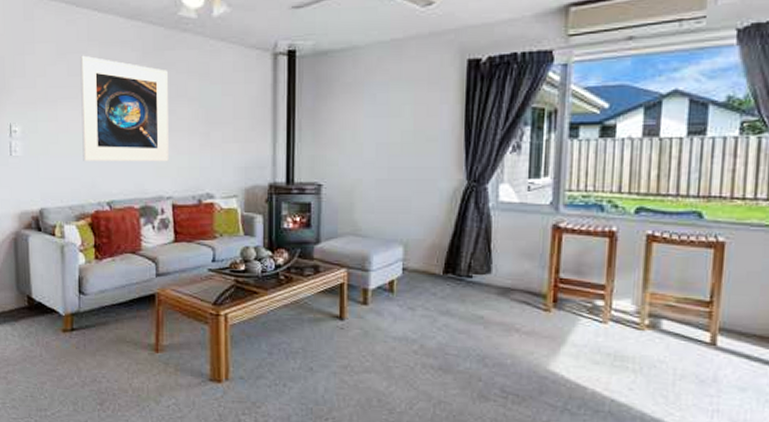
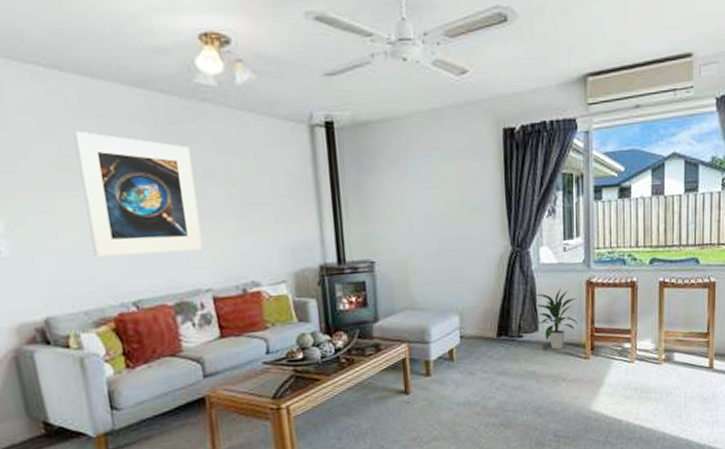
indoor plant: none [489,230,539,297] -> present [535,288,578,350]

